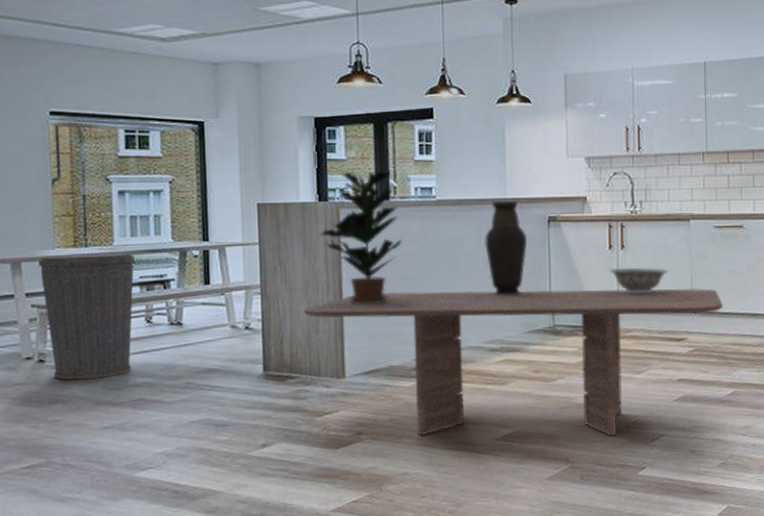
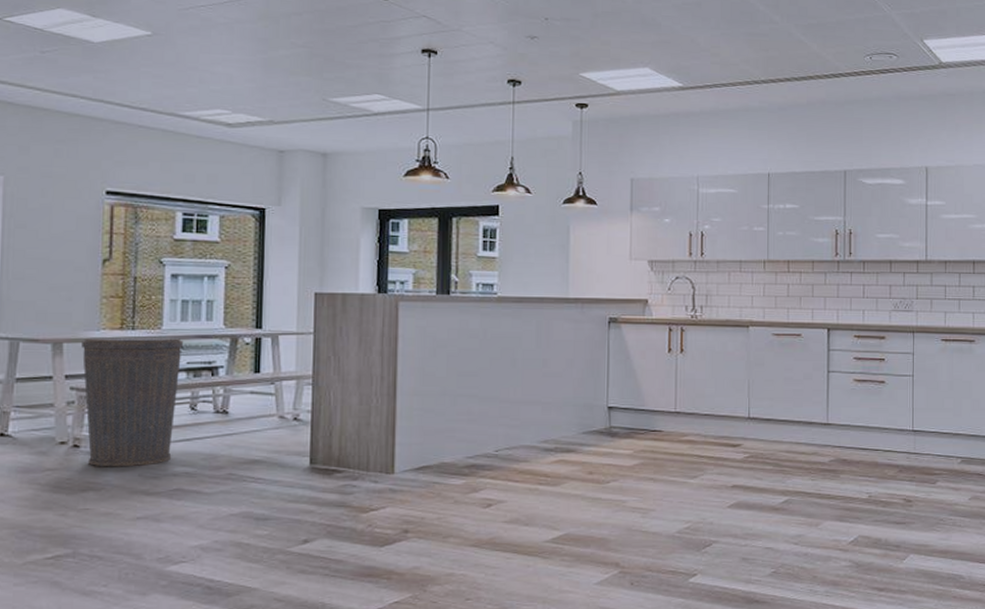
dining table: present [303,288,723,436] -> none [355,387,779,542]
potted plant: present [320,171,402,305] -> none [377,265,460,400]
vase: present [485,200,528,296] -> none [544,299,587,395]
decorative bowl: present [609,267,668,294] -> none [667,371,726,398]

